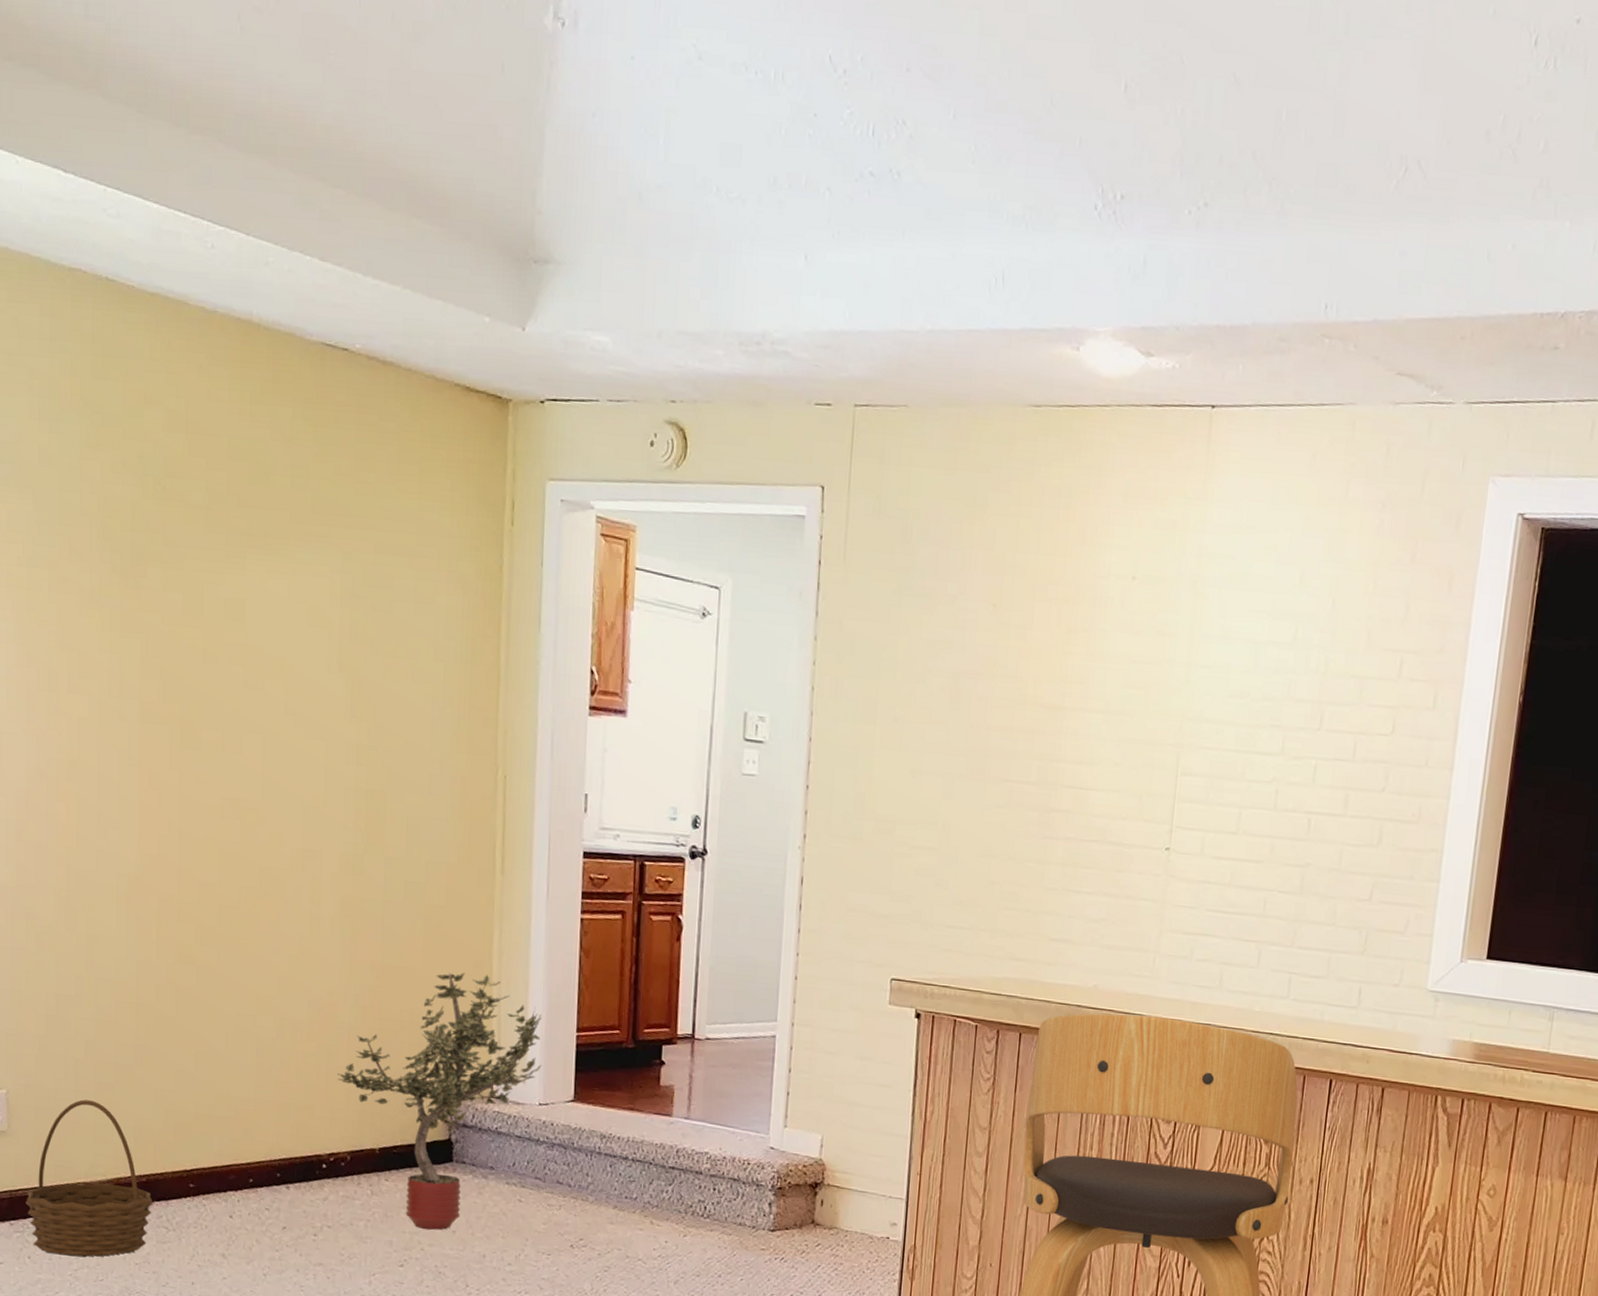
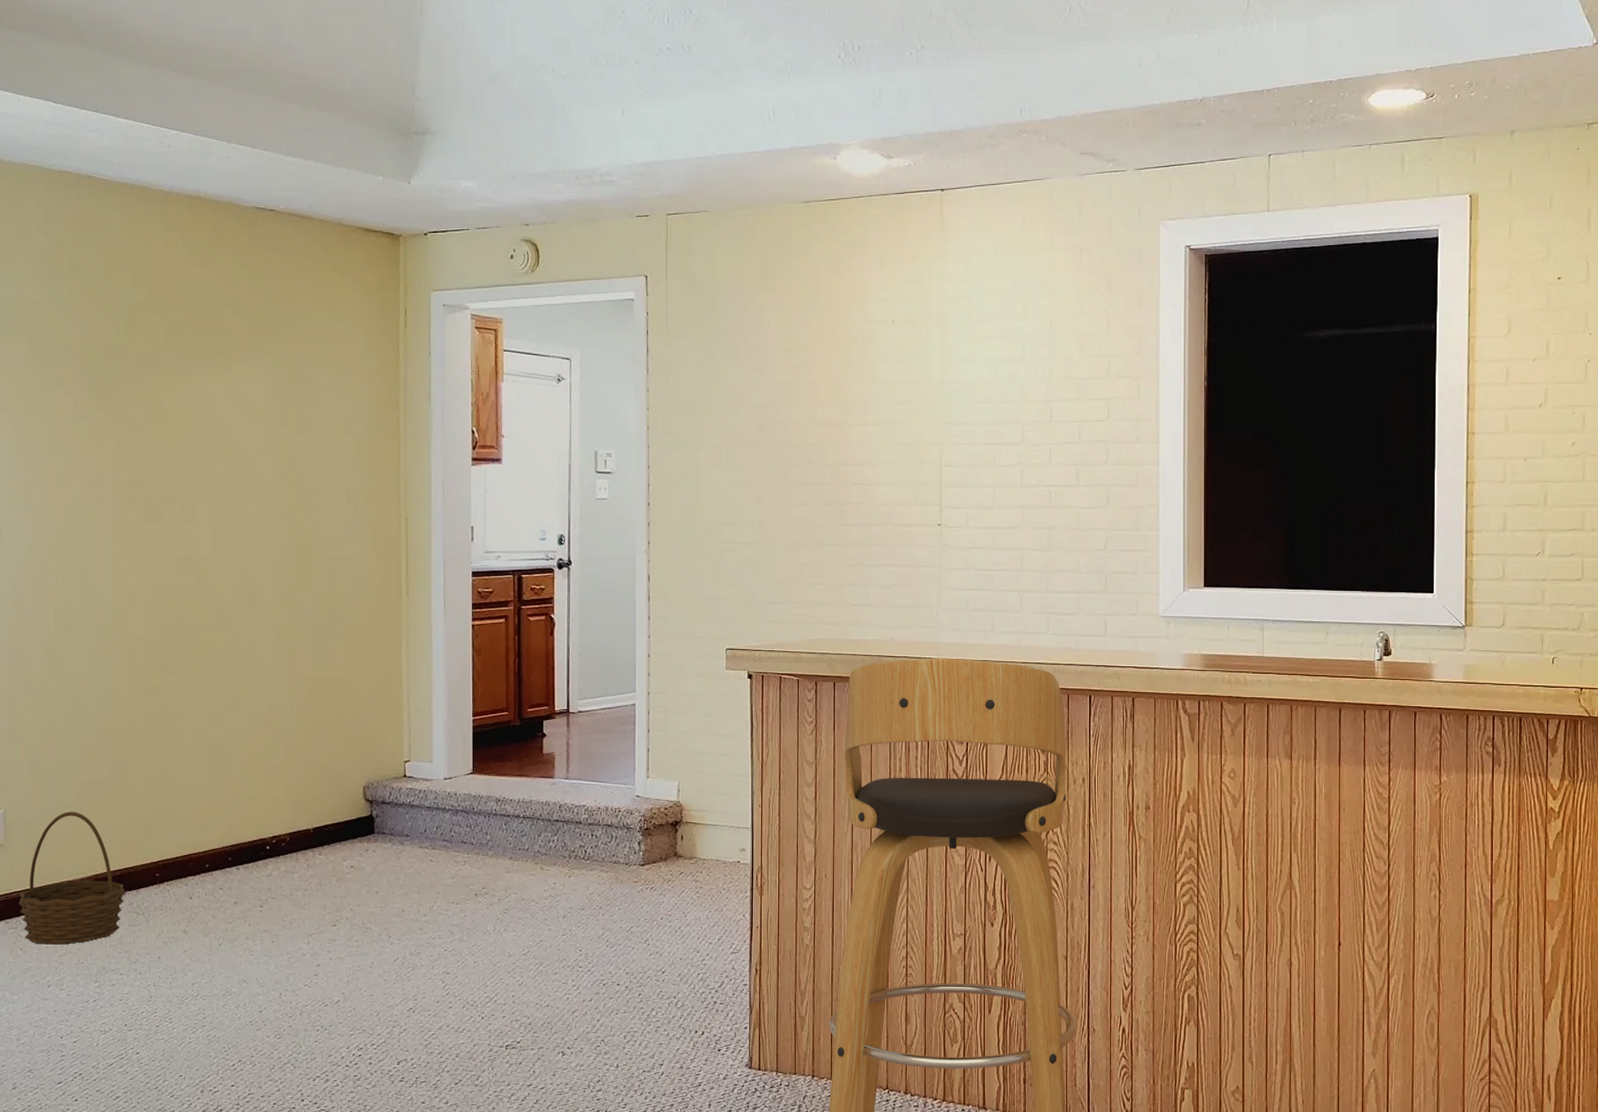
potted tree: present [337,973,542,1230] -> none [277,678,445,892]

